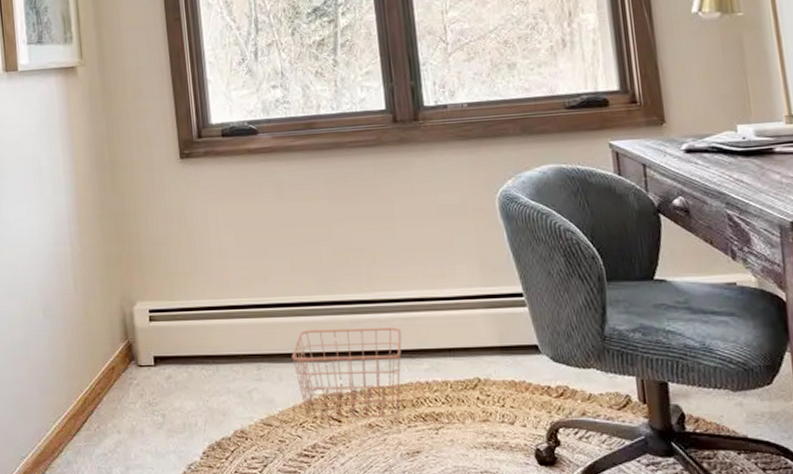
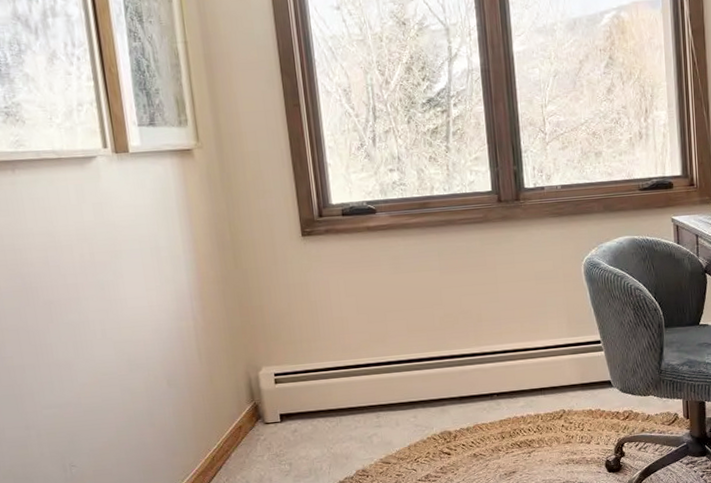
basket: present [292,327,402,418] -> none [407,374,502,454]

